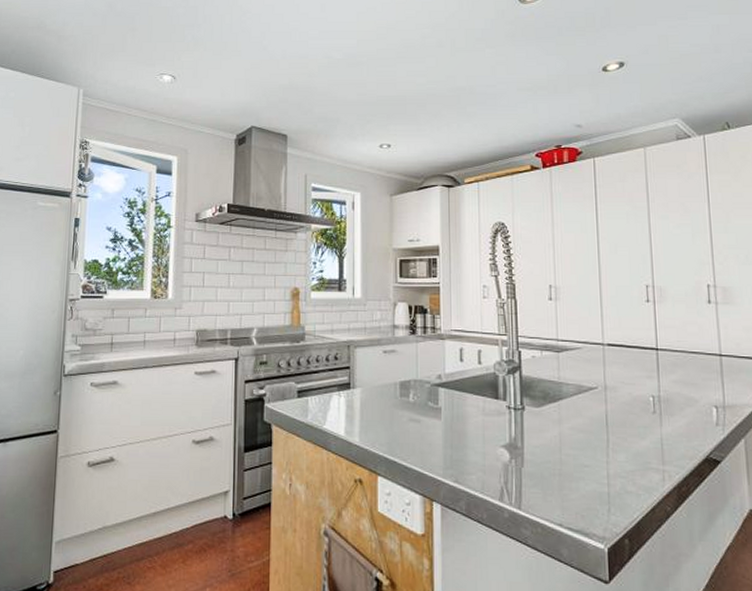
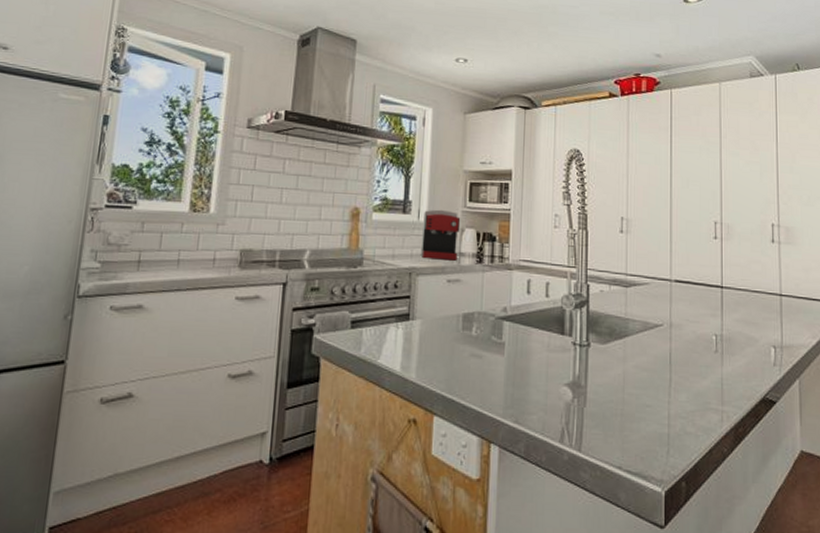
coffee maker: none [357,286,393,333] -> present [420,209,461,261]

